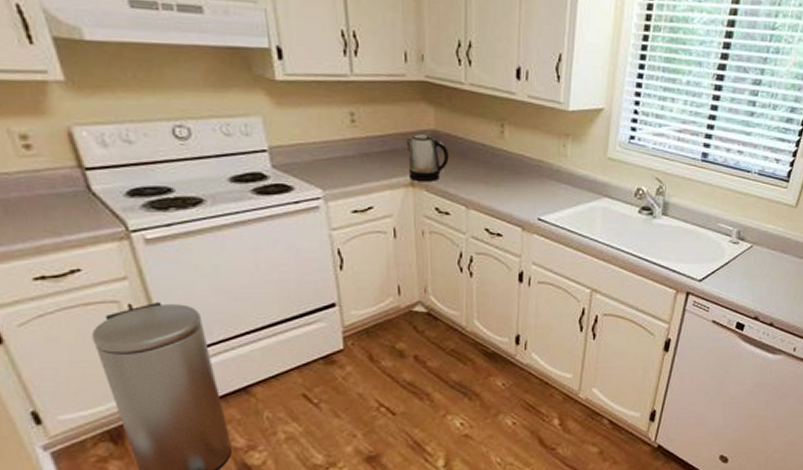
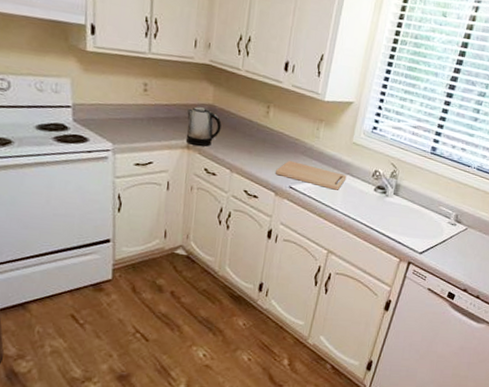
cutting board: none [520,188,605,217] -> present [276,161,347,190]

